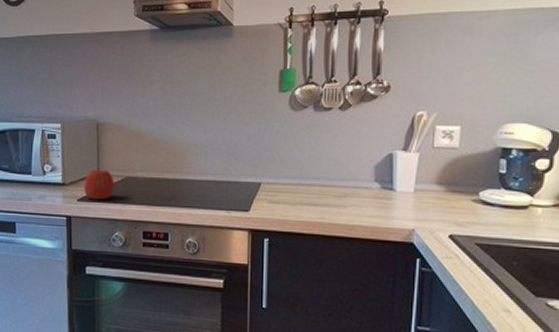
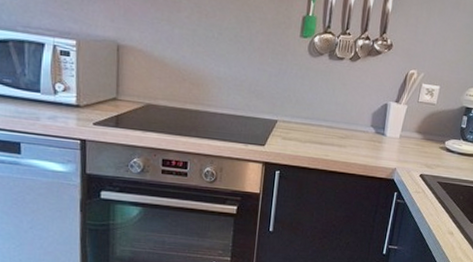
apple: present [83,168,115,200] -> none [100,92,135,126]

